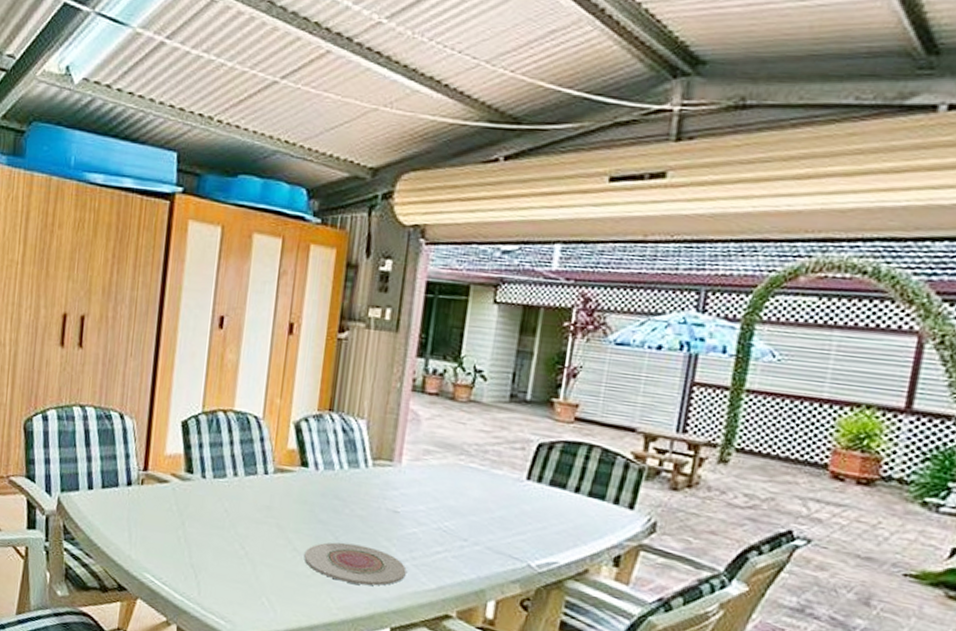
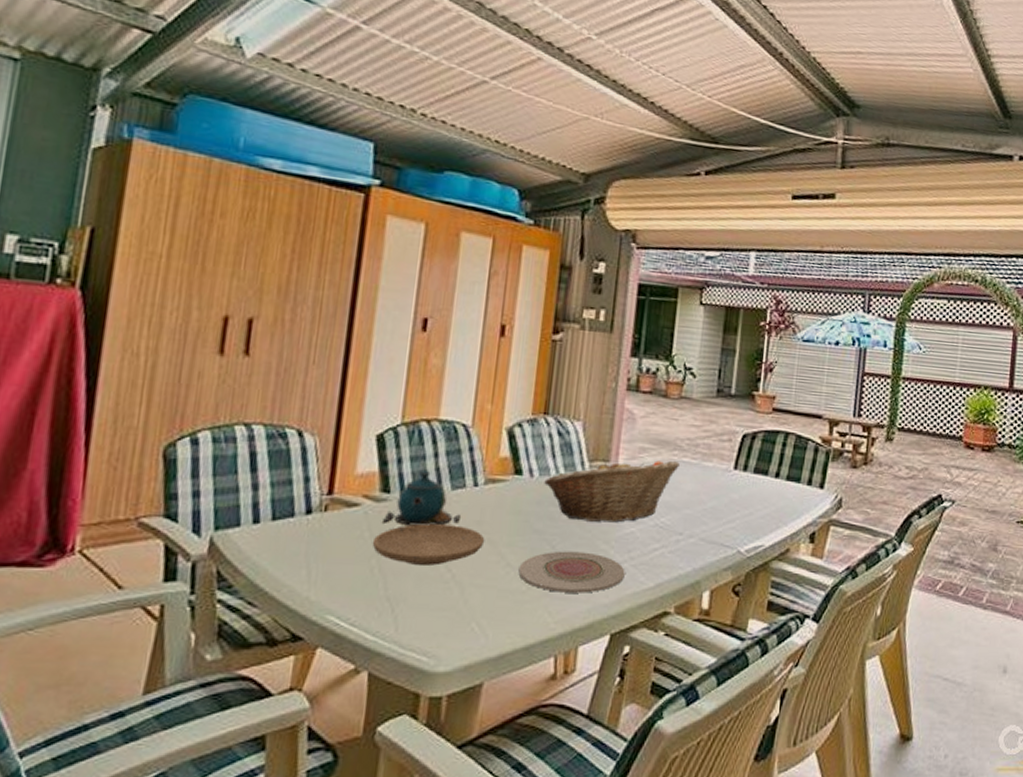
plate: none [179,503,274,542] -> present [372,523,485,566]
teapot: none [186,456,253,507] -> present [381,471,460,527]
fruit basket: none [328,457,466,522] -> present [544,458,680,523]

